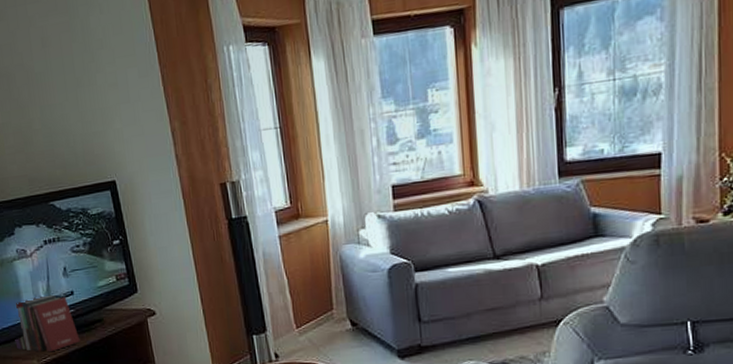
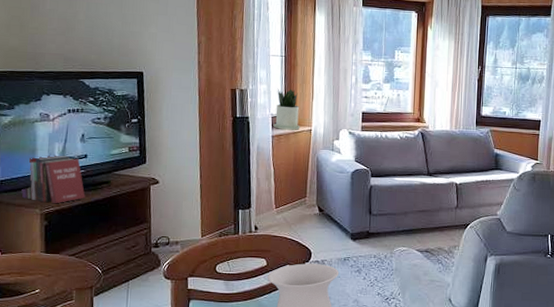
planter: none [276,169,313,226] -> present [273,89,300,130]

